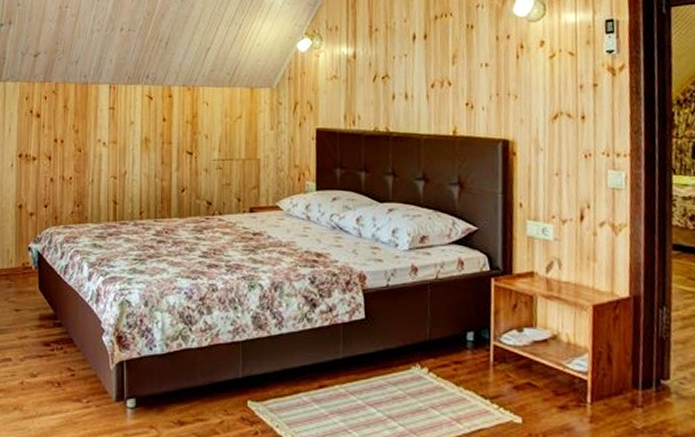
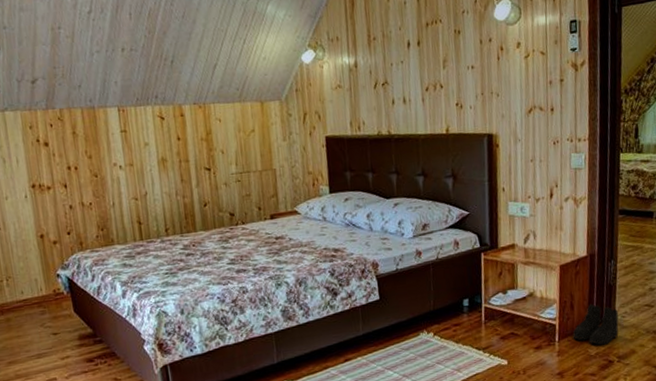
boots: none [610,359,676,417] -> present [572,303,619,345]

